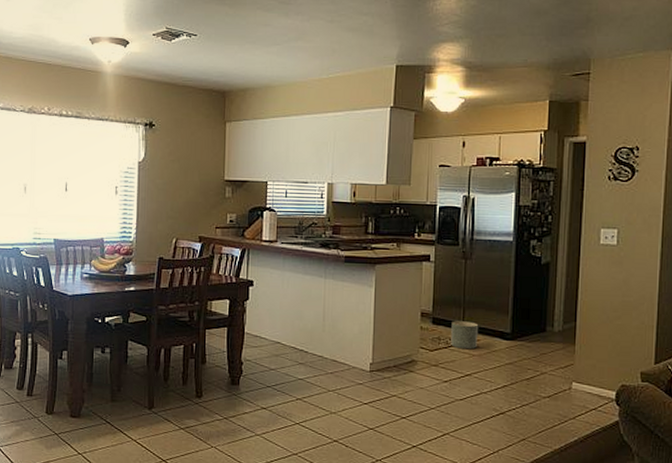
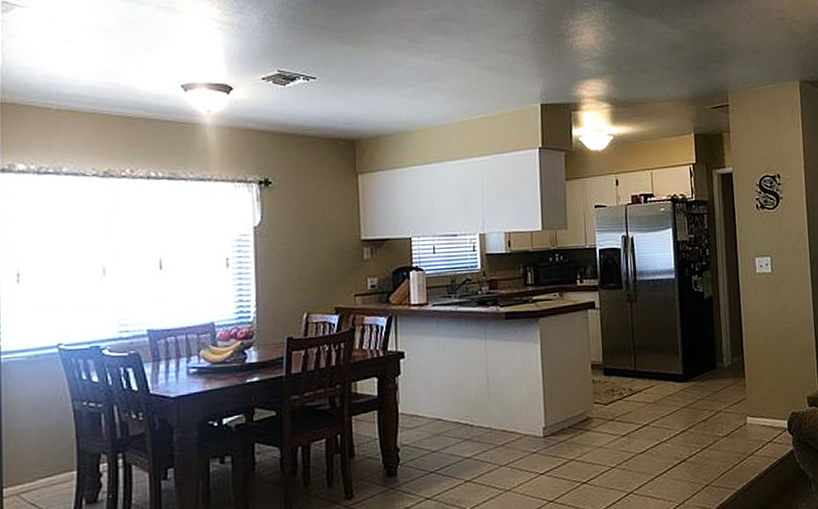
planter: present [451,321,479,350] -> none [623,367,651,398]

